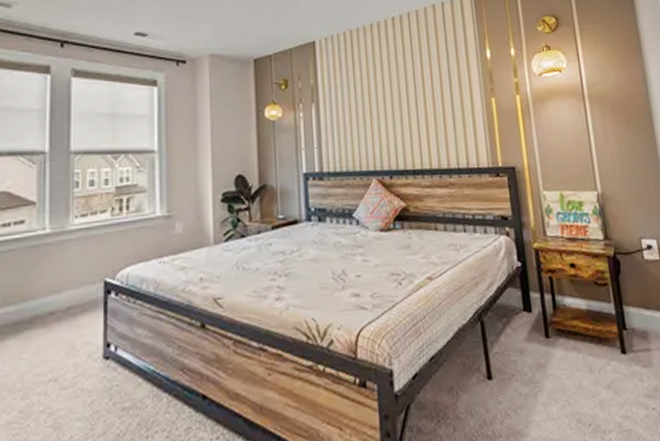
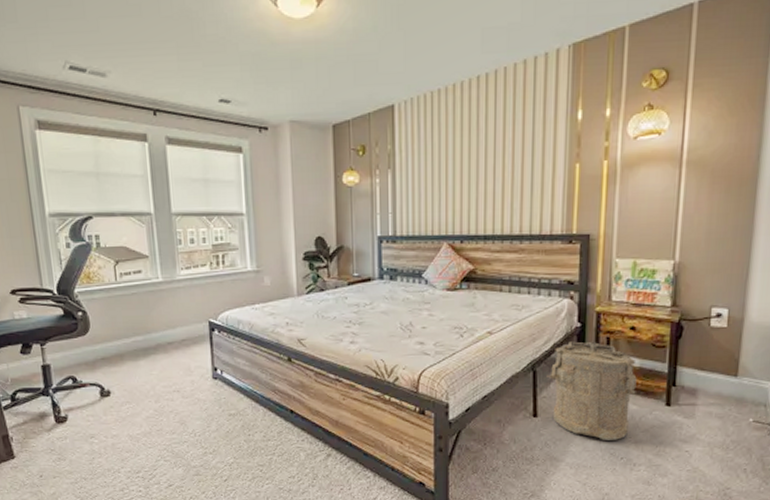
laundry hamper: none [495,283,590,404] -> present [546,341,637,440]

